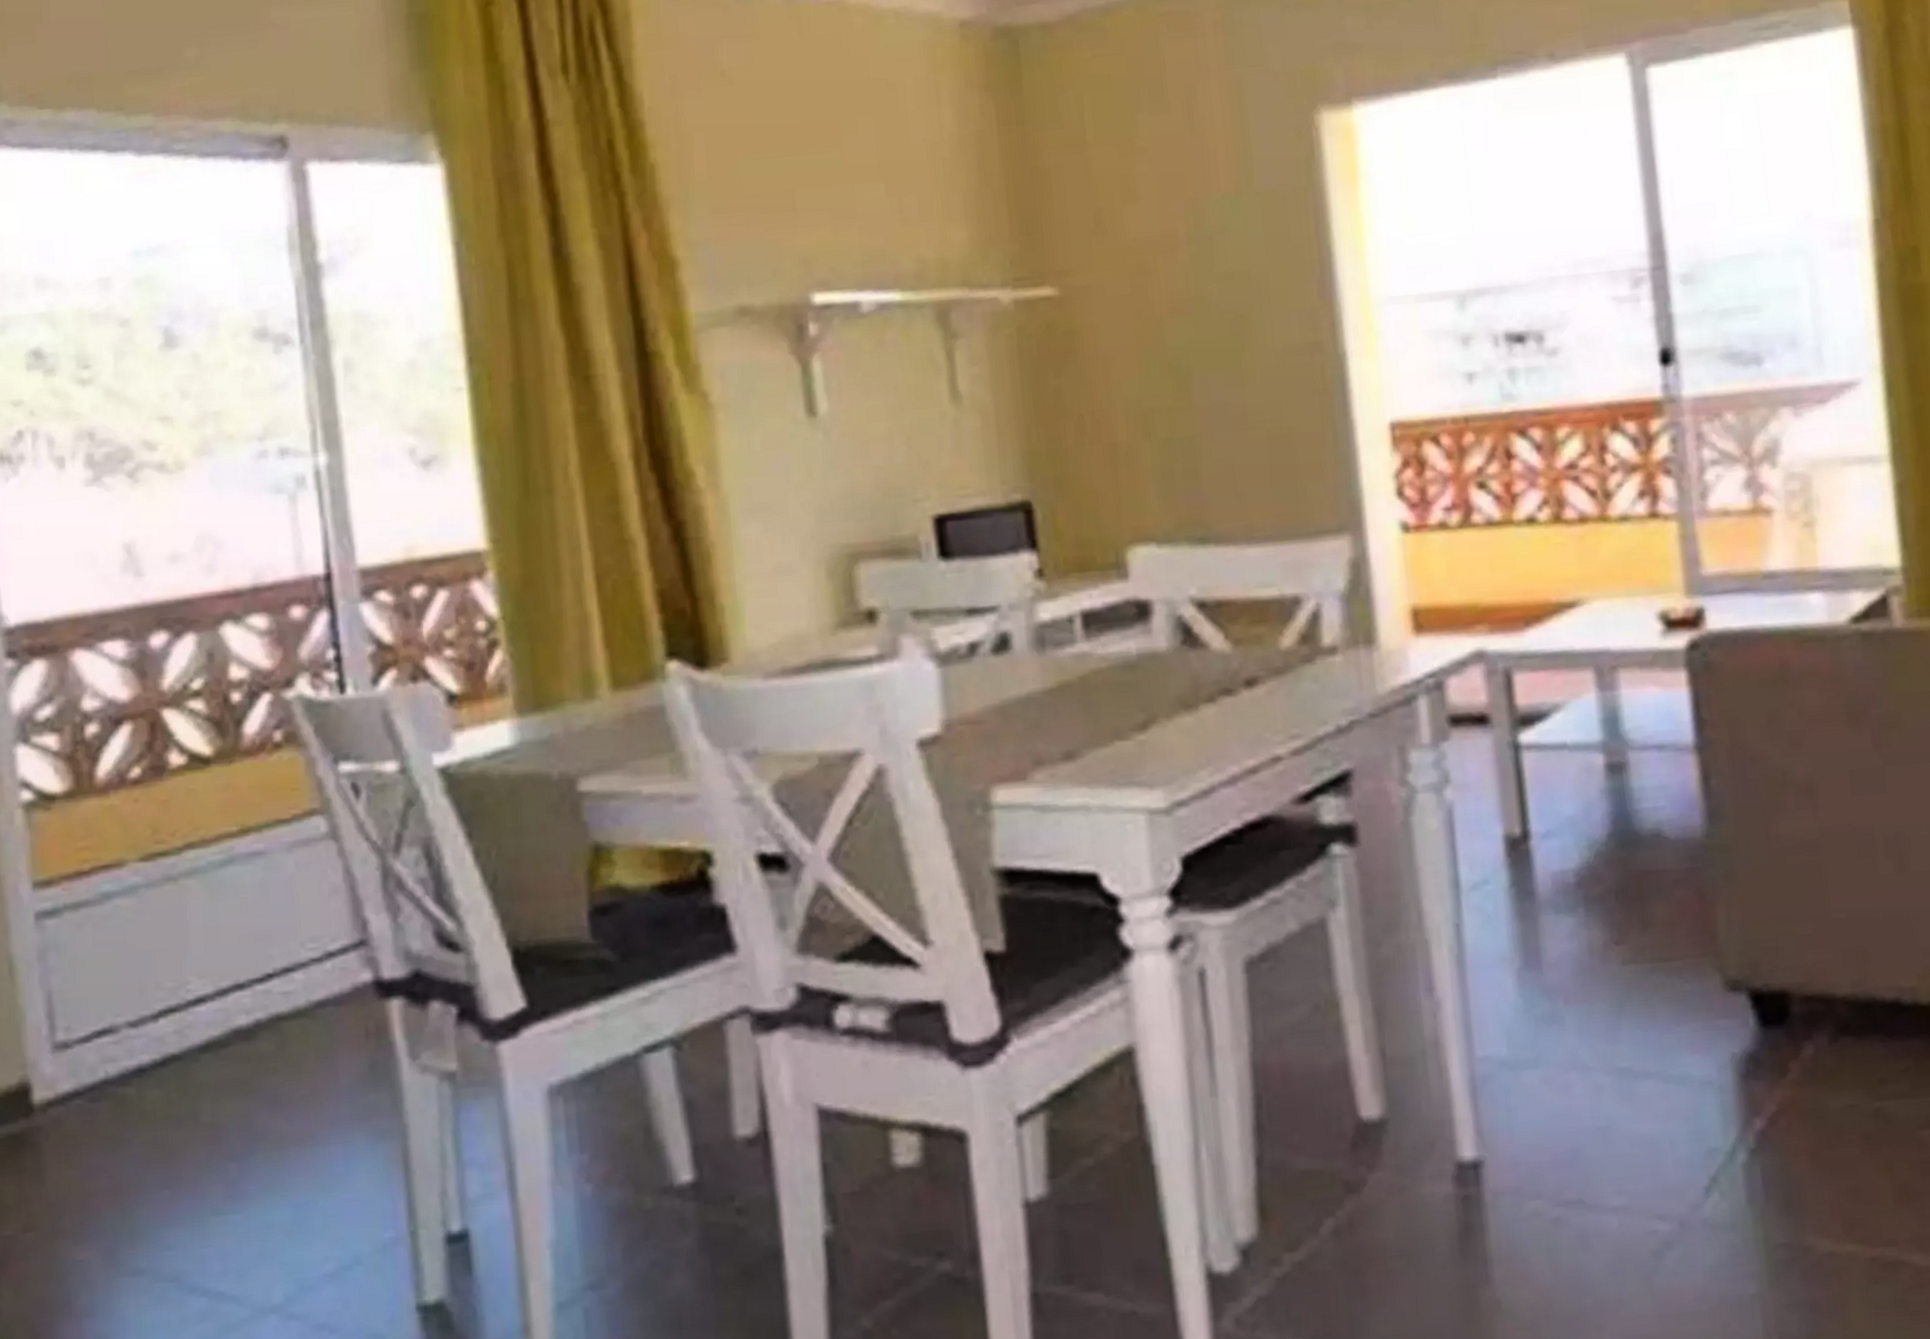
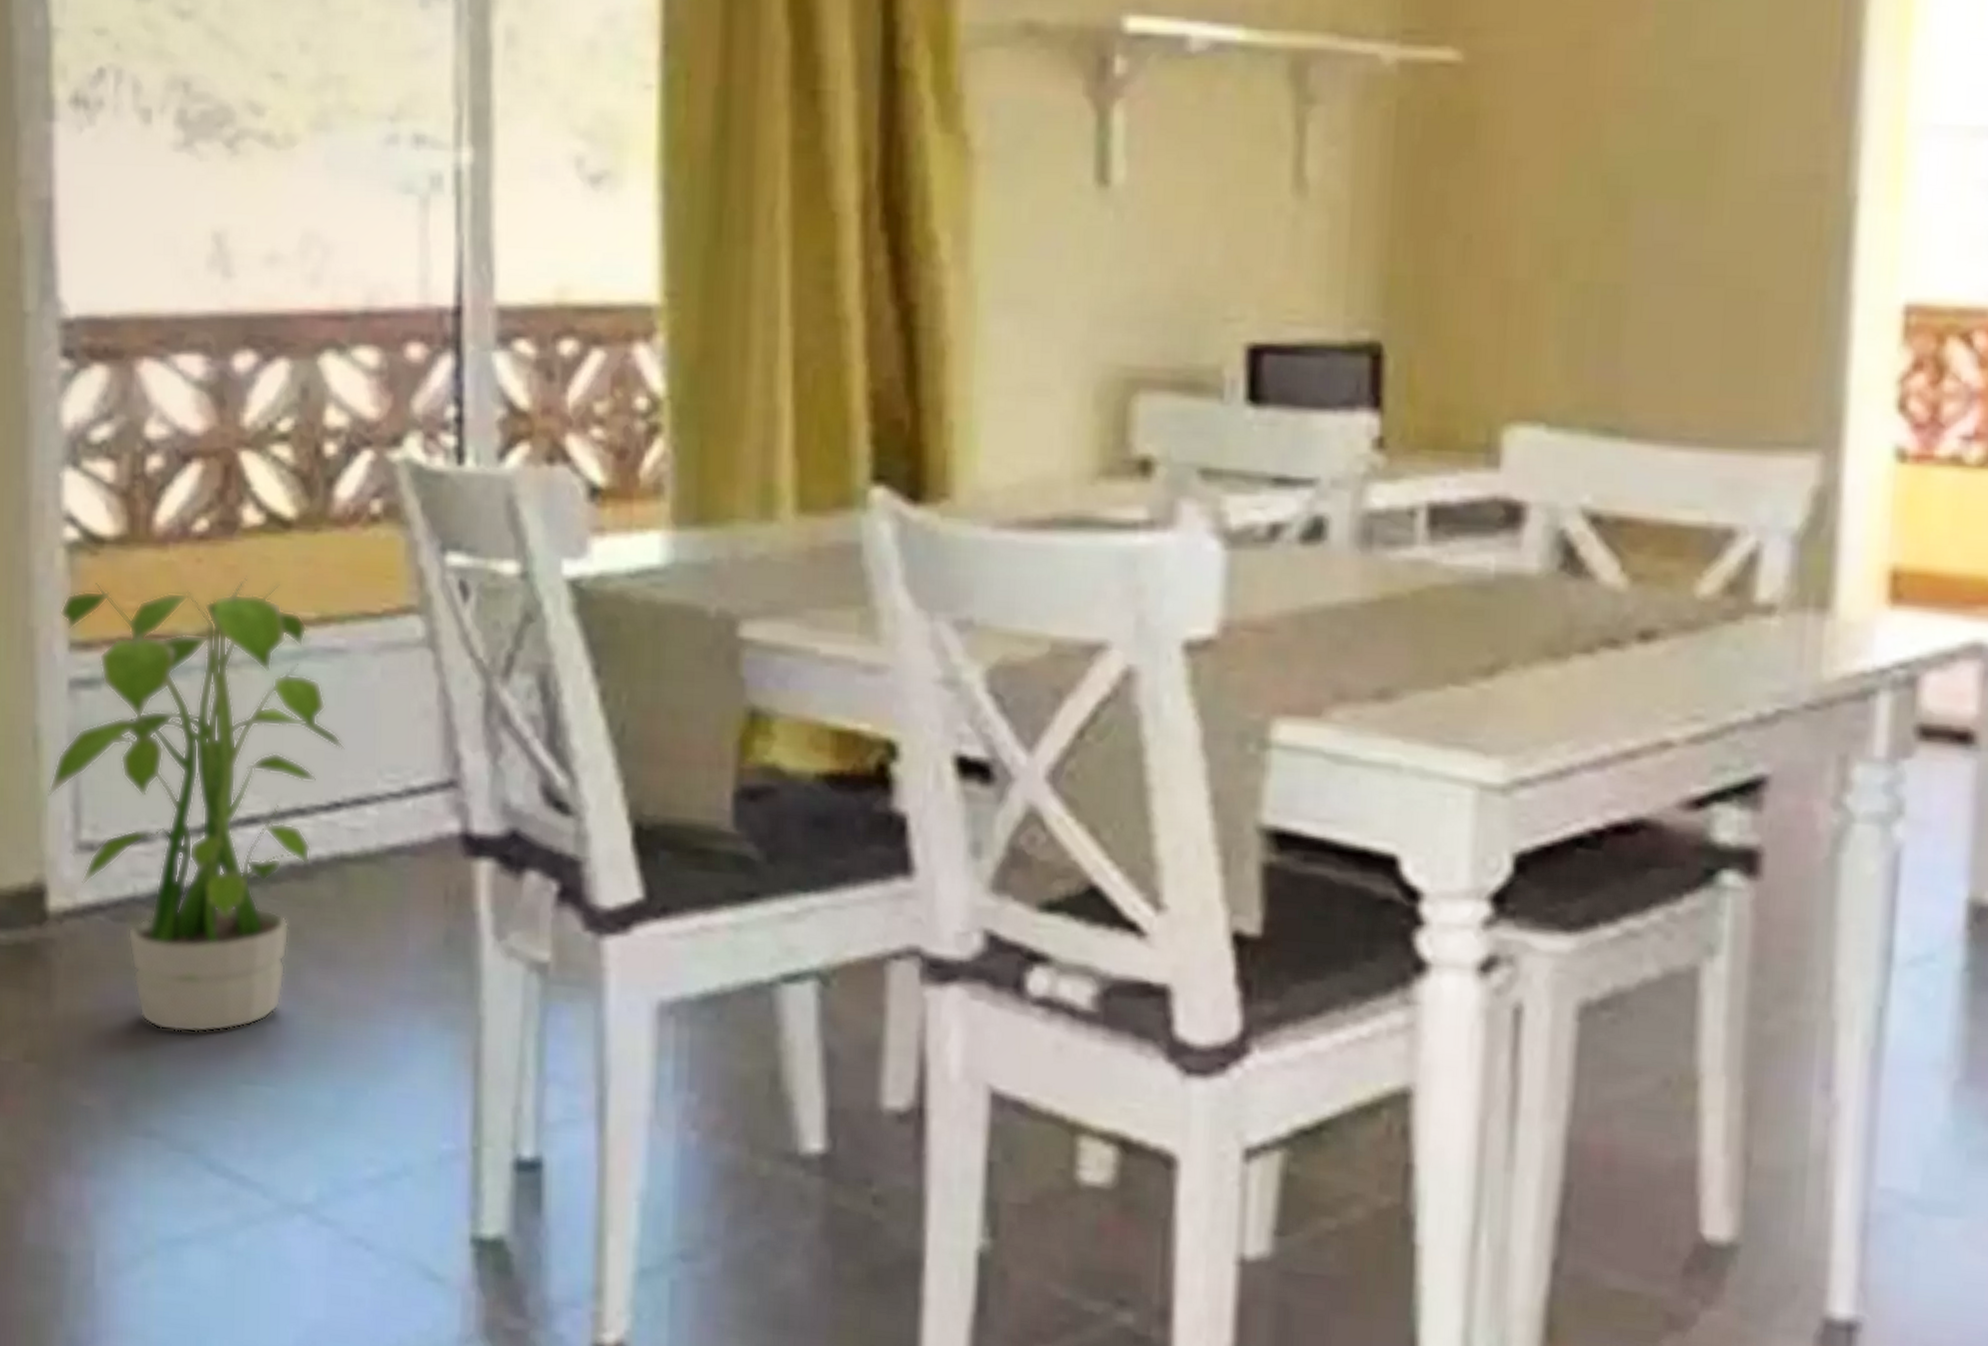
potted plant: none [22,806,271,1185] -> present [48,575,345,1033]

